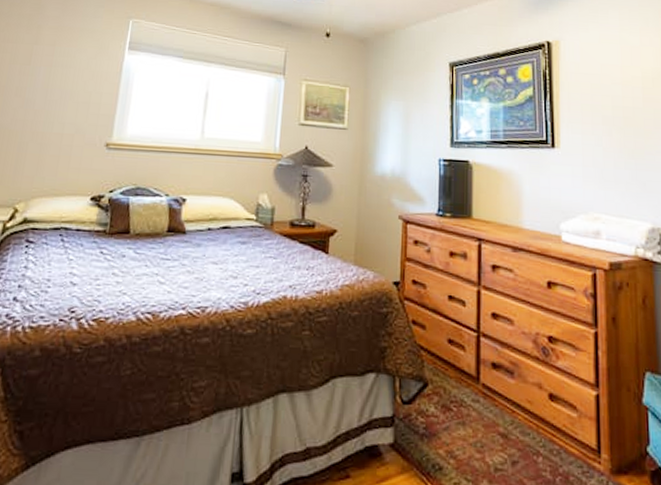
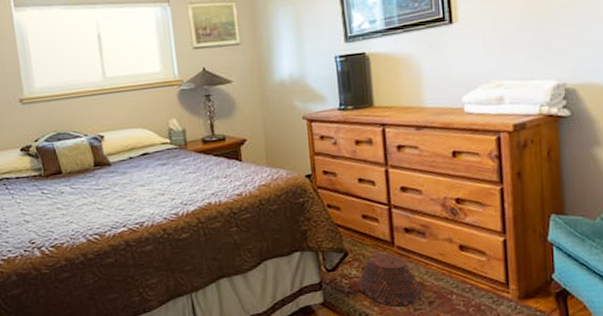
woven basket: none [434,388,507,463] -> present [357,252,424,306]

